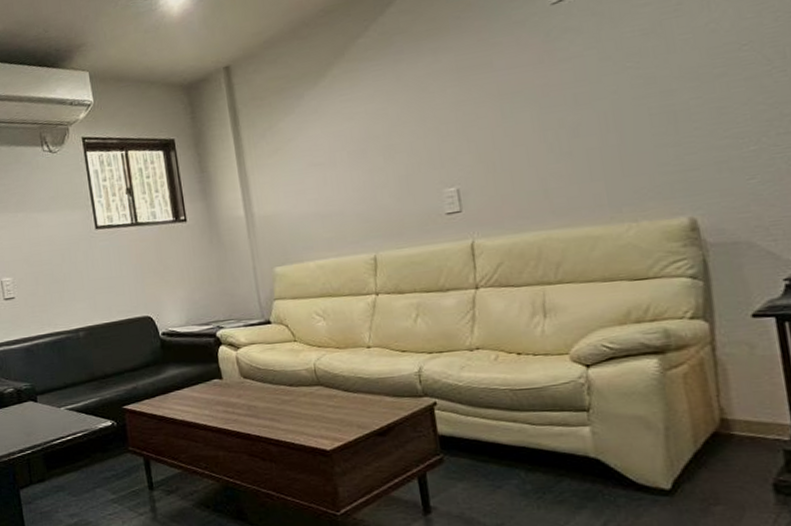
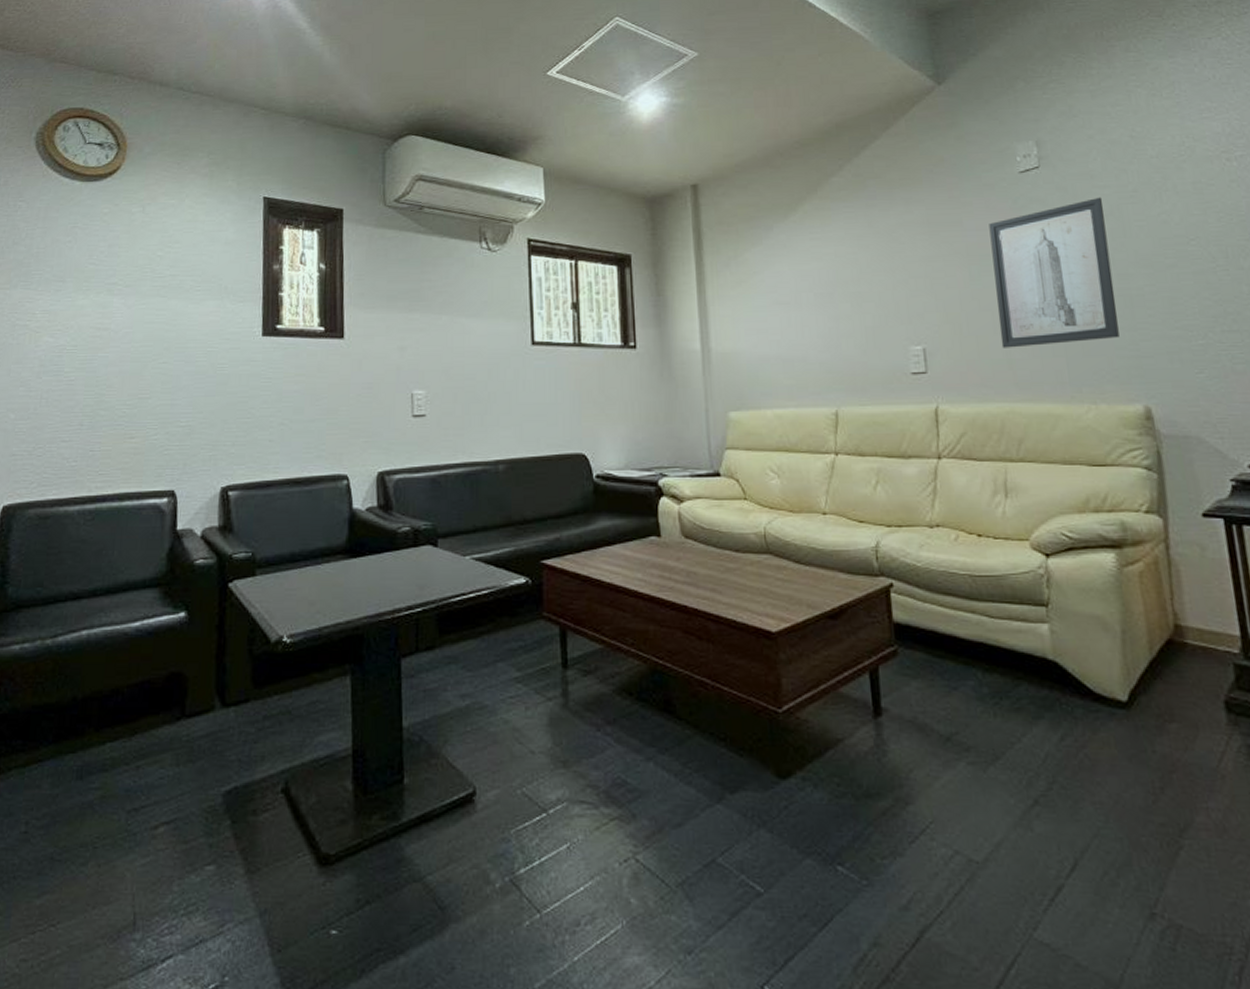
wall art: none [520,15,662,180] -> present [989,197,1119,348]

